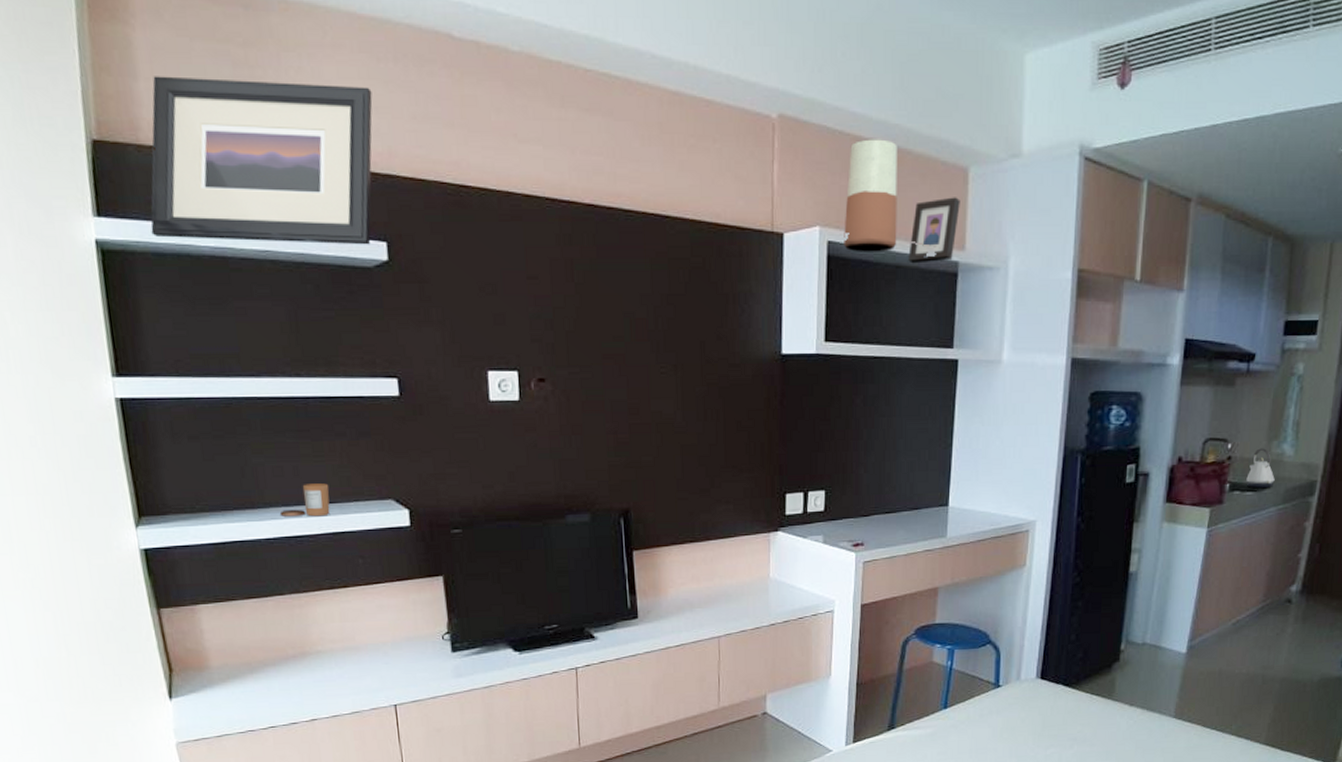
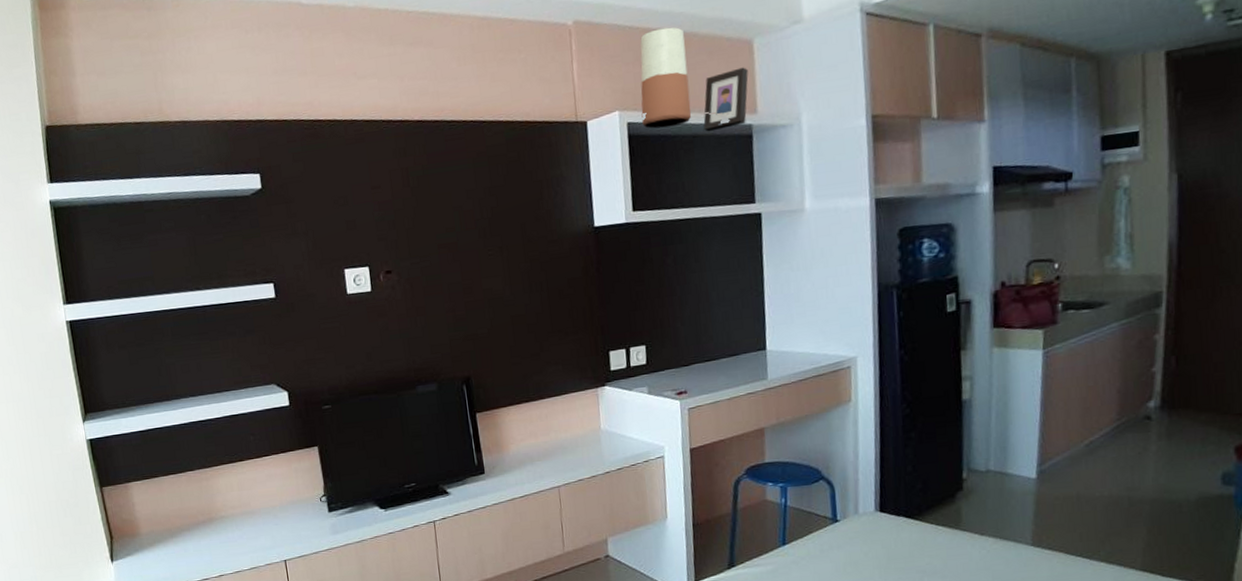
picture frame: present [150,76,373,245] -> none [86,54,248,193]
candle: present [279,483,330,518] -> none [188,375,227,406]
kettle: present [1246,448,1275,489] -> none [1080,264,1113,306]

